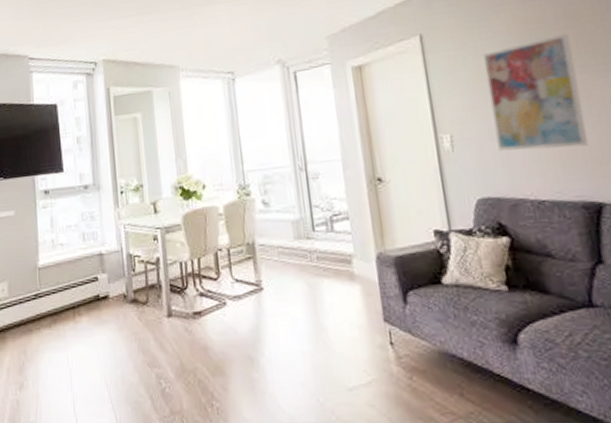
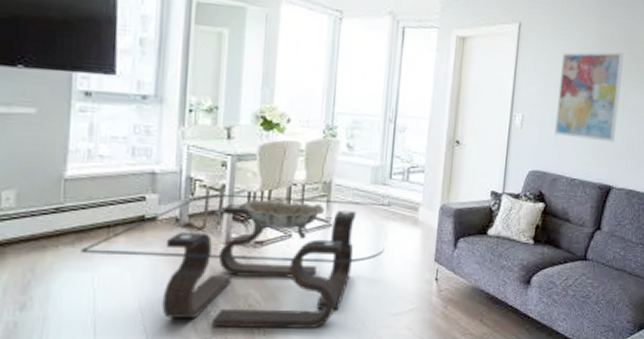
coffee table: none [56,258,324,406] -> present [80,194,392,329]
decorative bowl: none [176,267,253,306] -> present [242,199,324,239]

